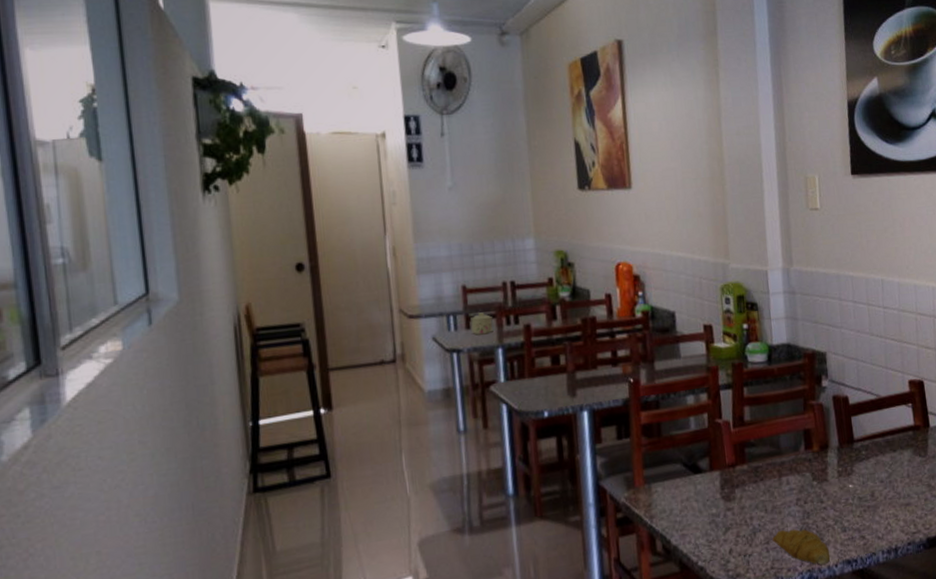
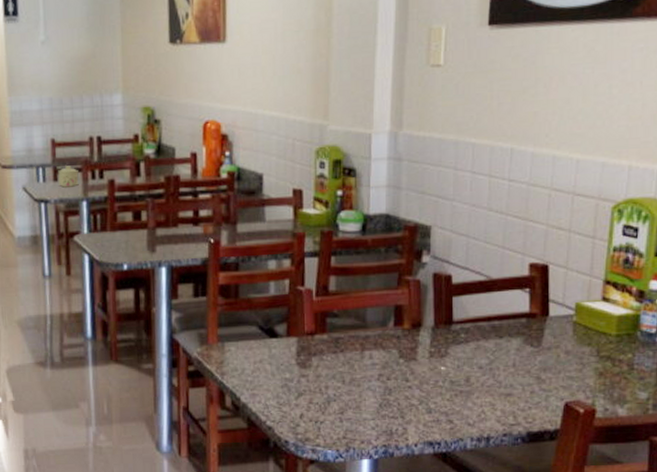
croissant: present [772,529,831,566] -> none [347,402,410,443]

